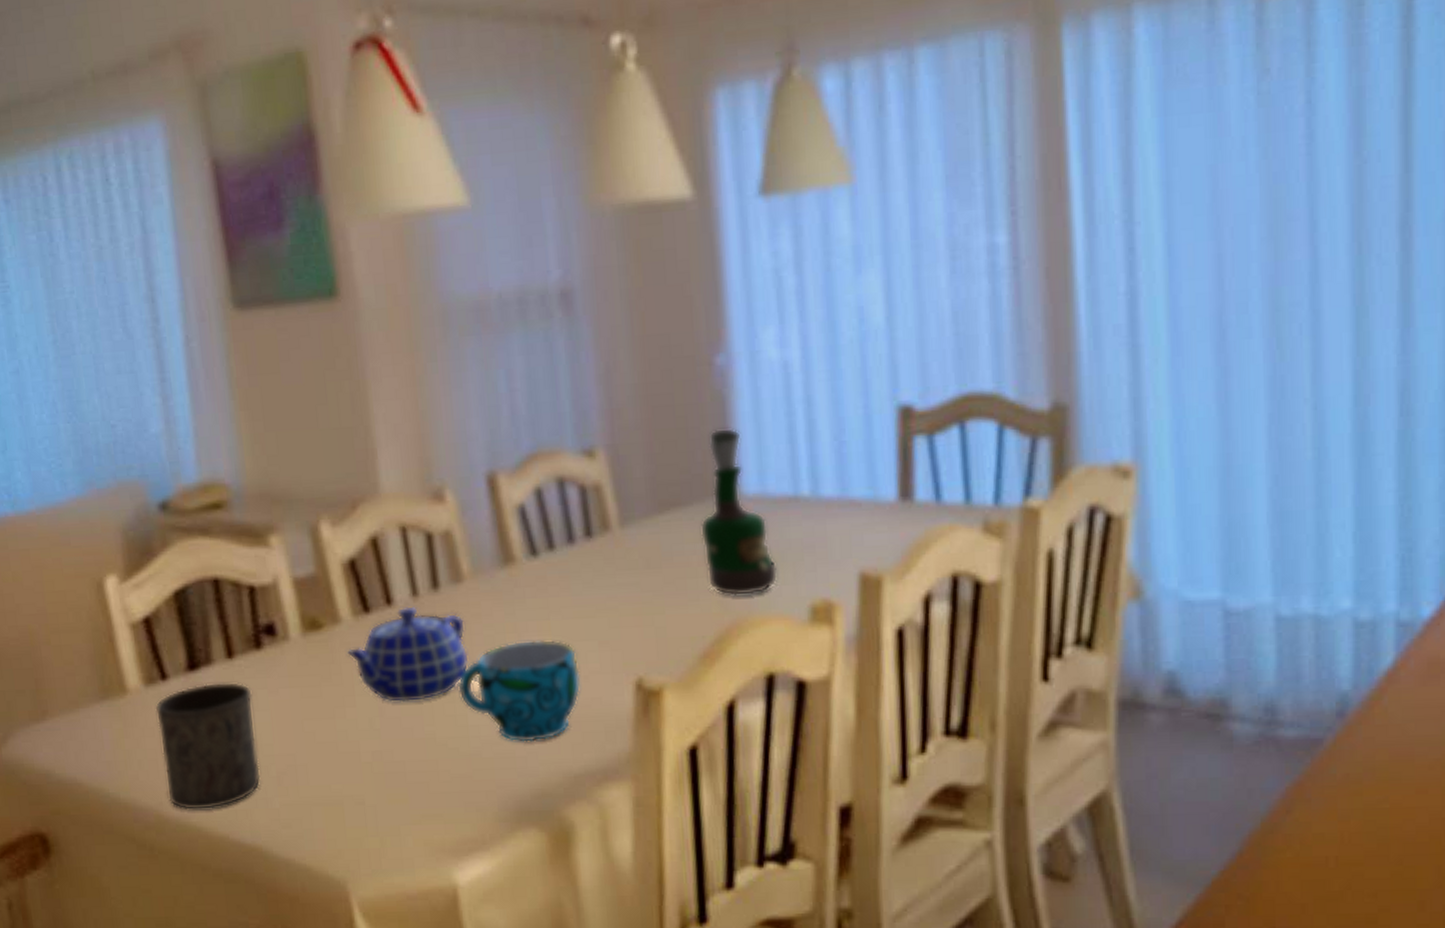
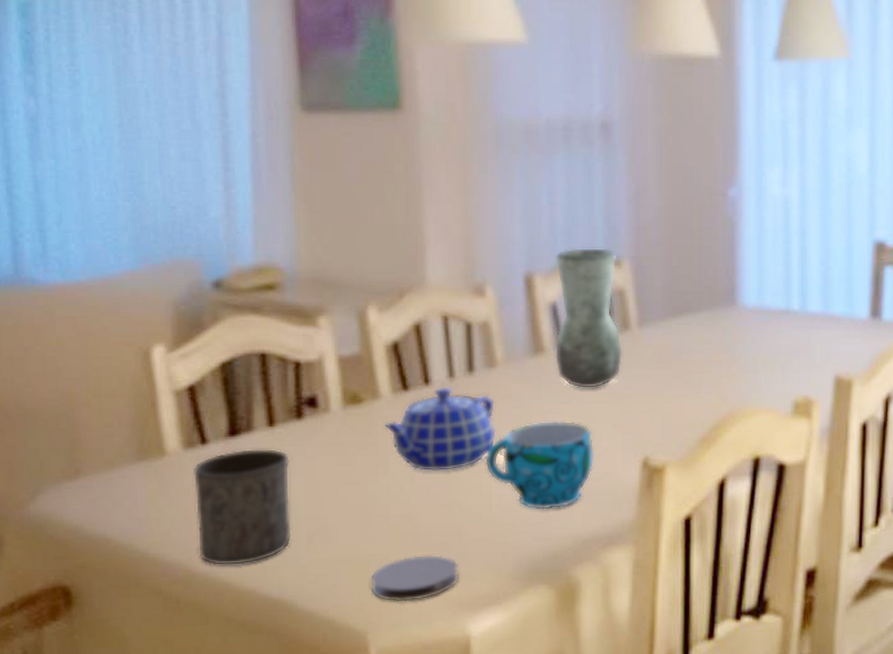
coaster: none [345,795,441,848] -> present [370,555,460,602]
vase: none [518,436,605,603] -> present [554,247,623,389]
grog bottle: present [701,427,778,597] -> none [707,249,769,391]

